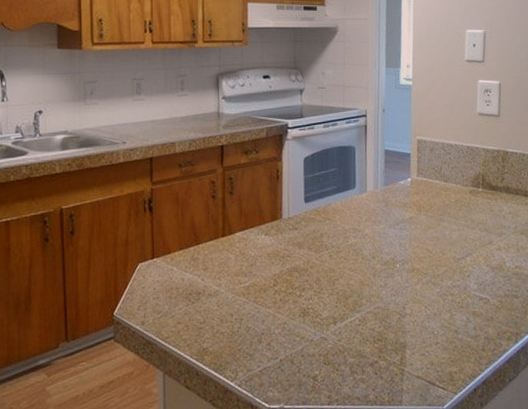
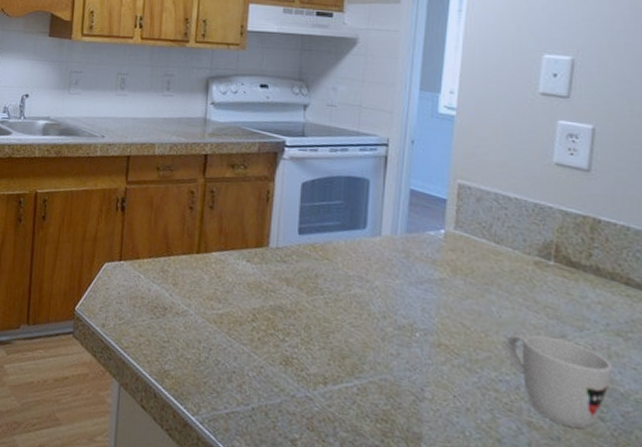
mug: none [455,245,521,309] -> present [505,334,613,429]

